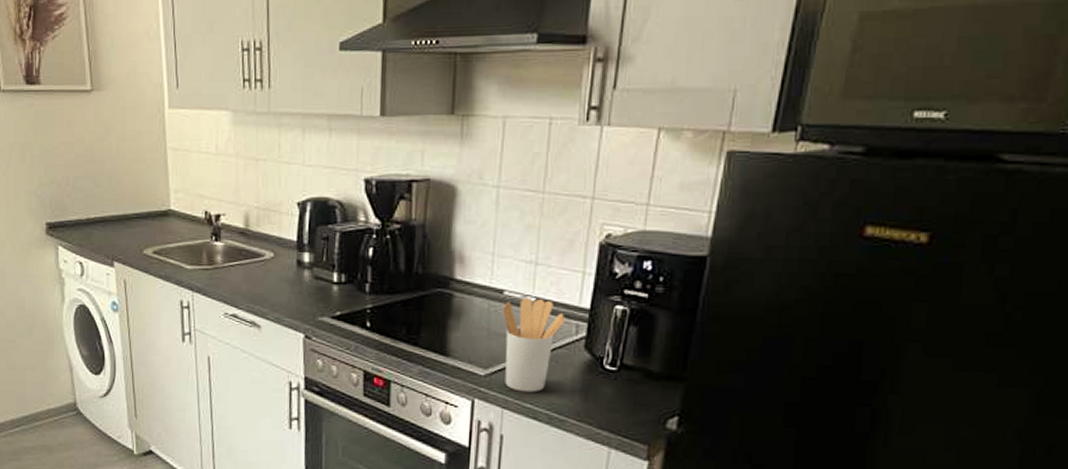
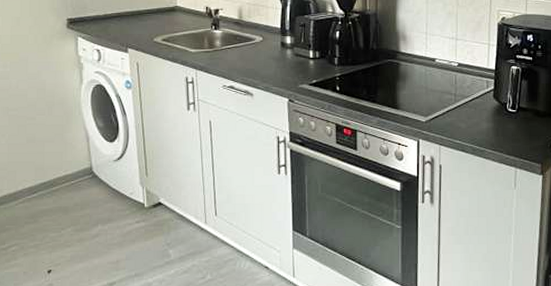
utensil holder: present [502,298,566,393] -> none [435,63,479,132]

